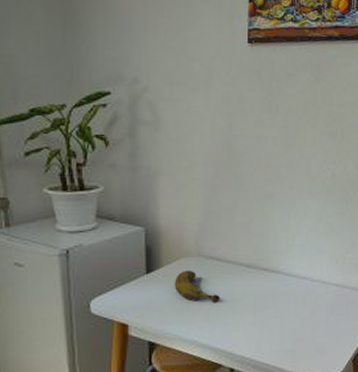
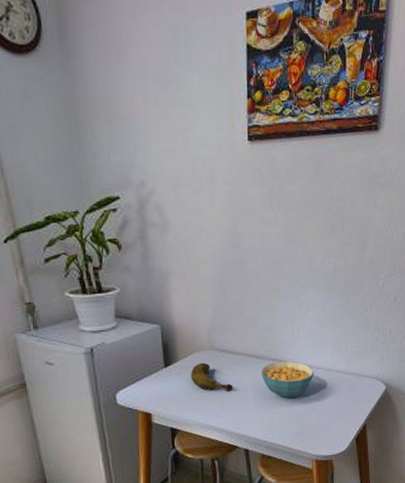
cereal bowl: none [252,272,309,312] -> present [261,361,315,398]

